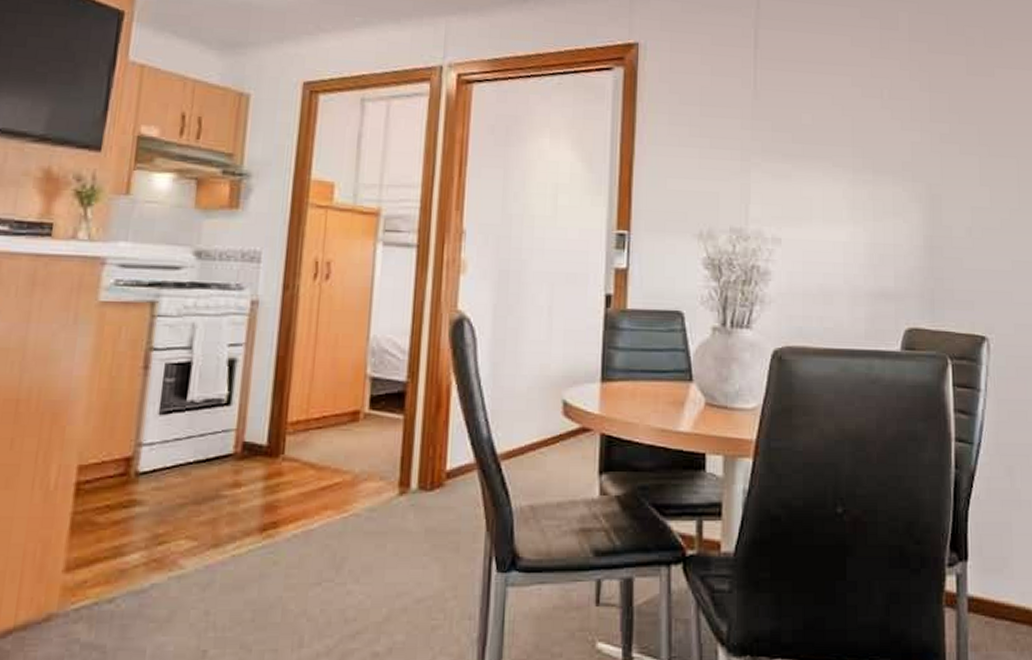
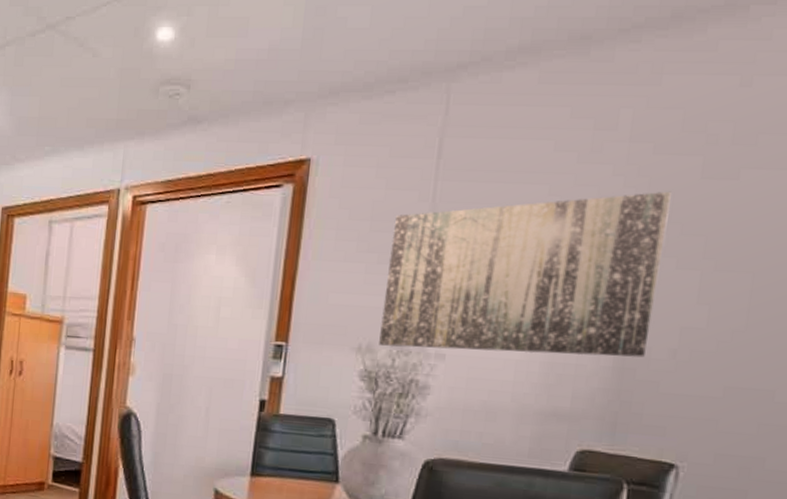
wall art: none [719,85,949,236] -> present [379,191,671,358]

